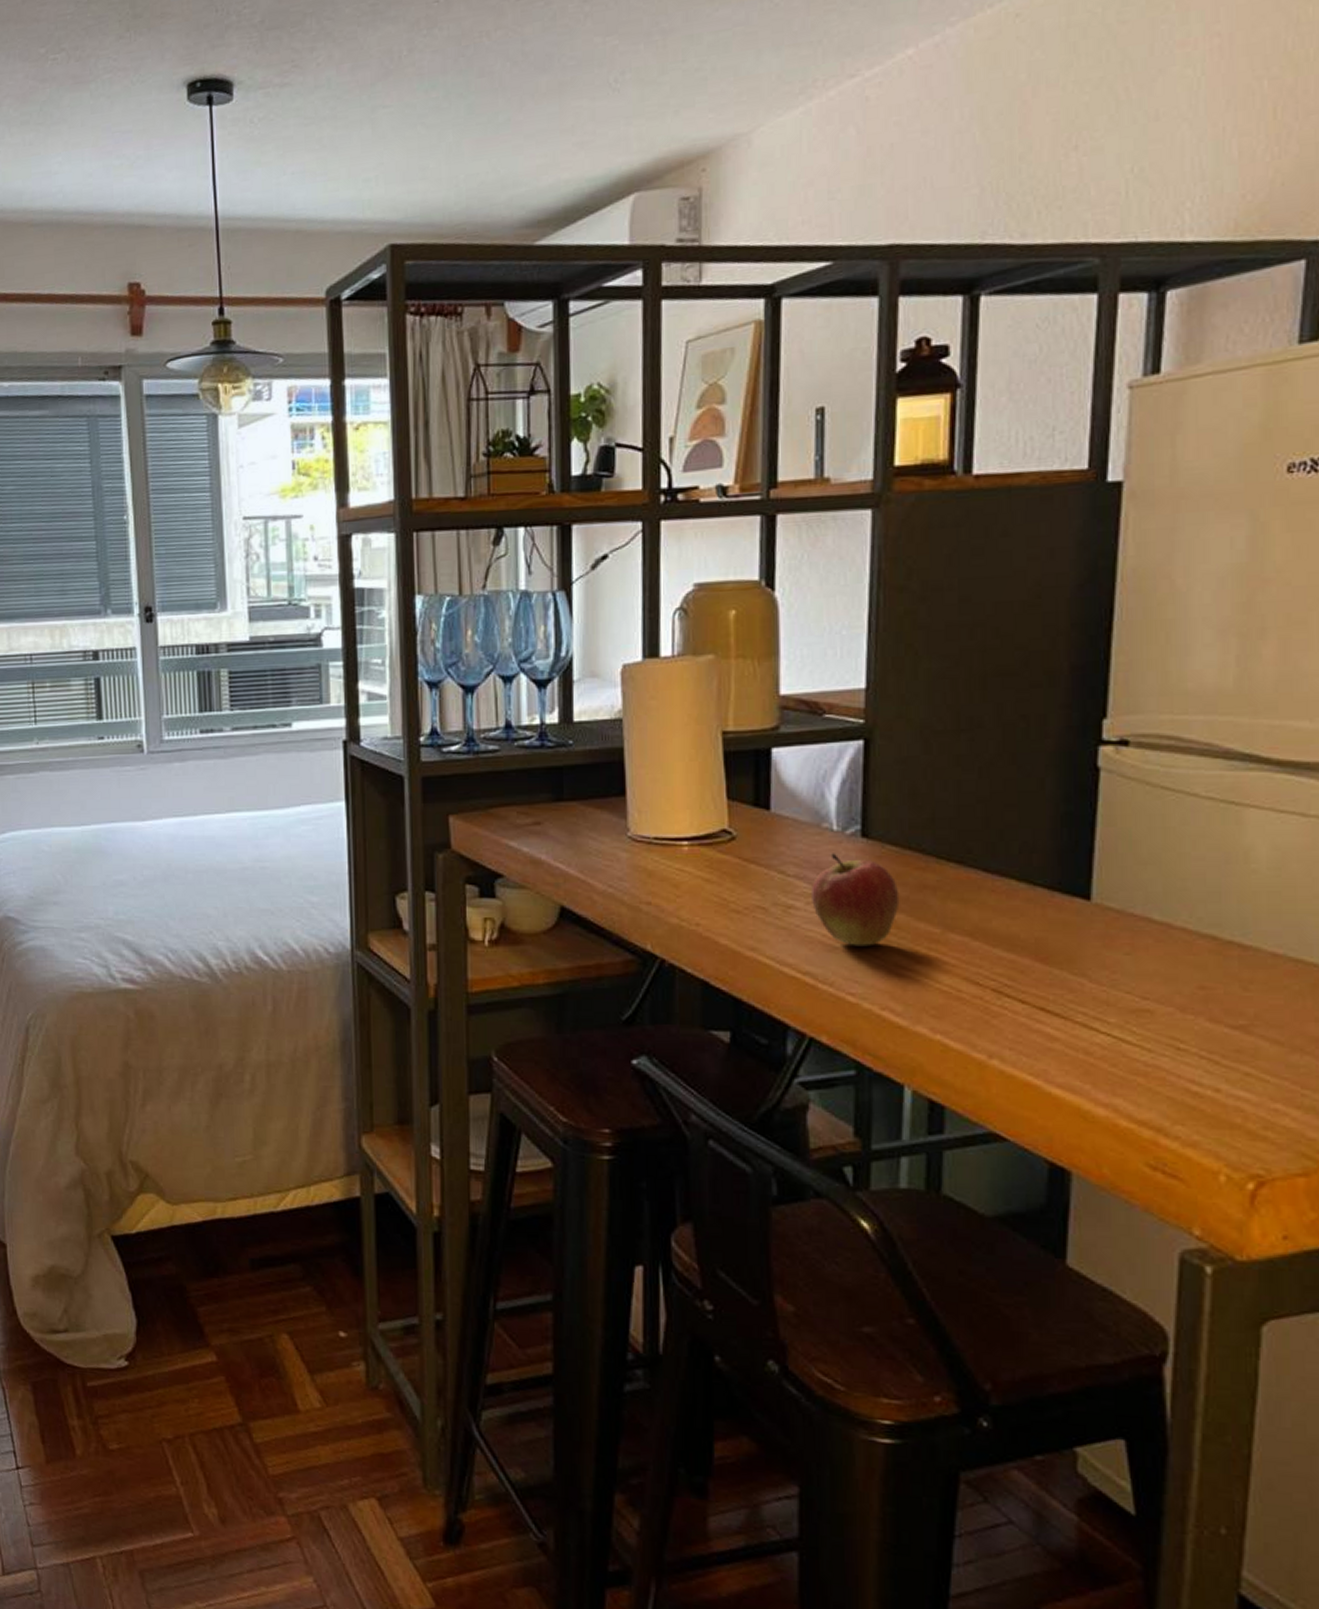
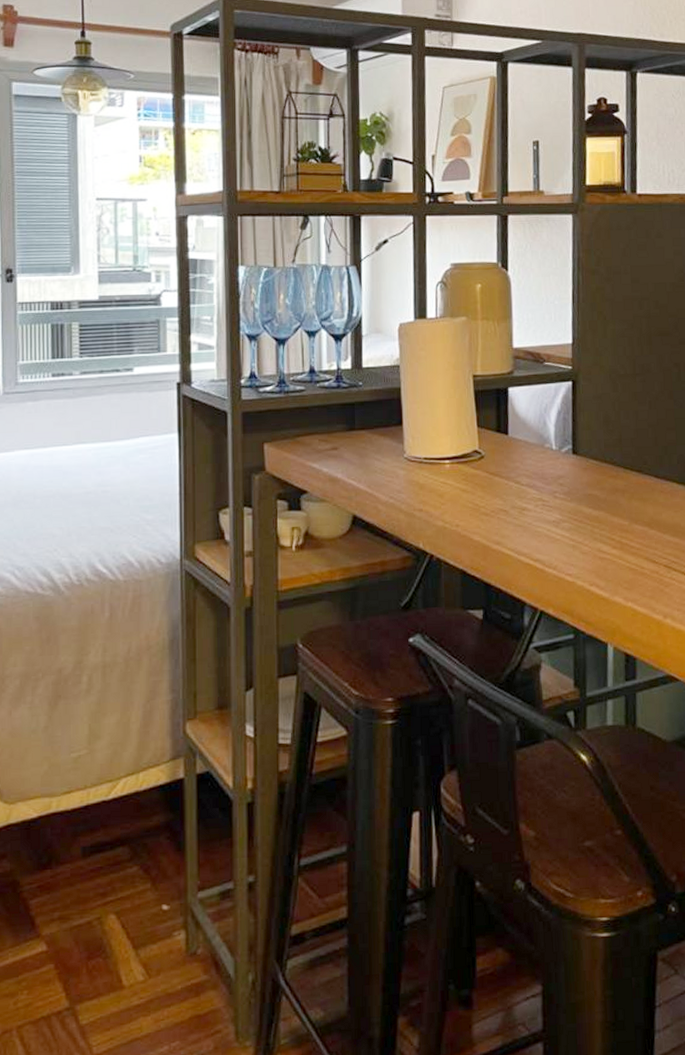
fruit: present [812,853,900,946] -> none [539,466,600,538]

